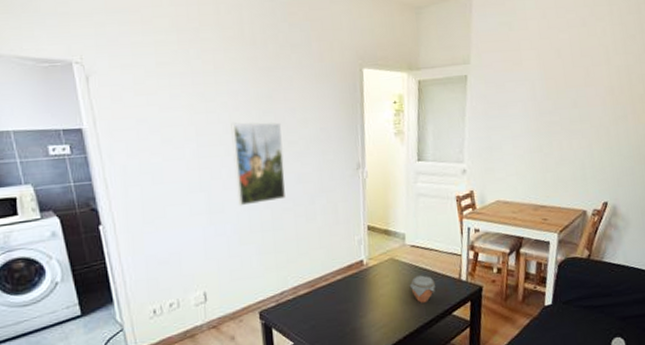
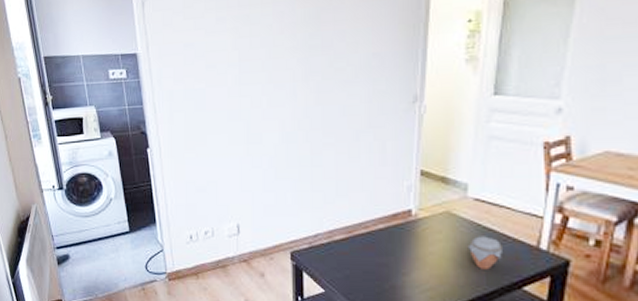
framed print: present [231,122,286,206] -> none [274,46,329,138]

